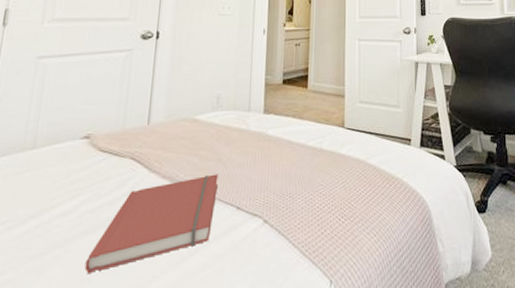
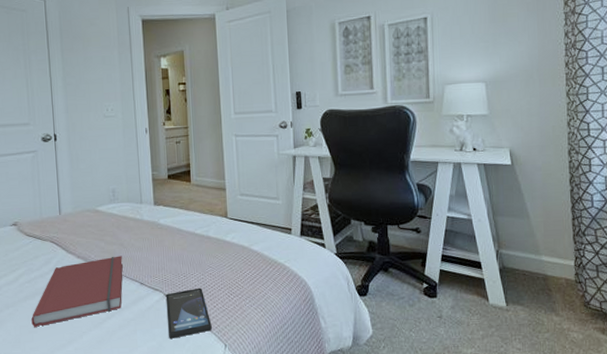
smartphone: none [264,210,317,278] -> present [165,287,212,339]

